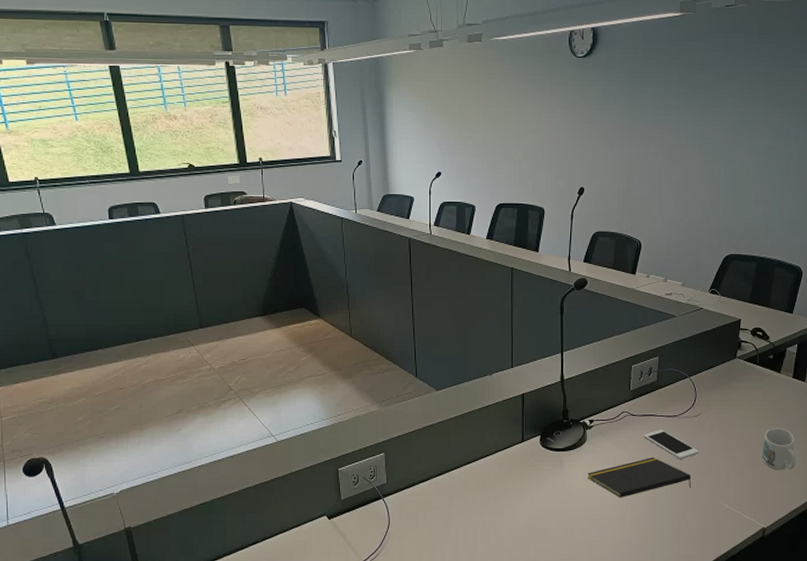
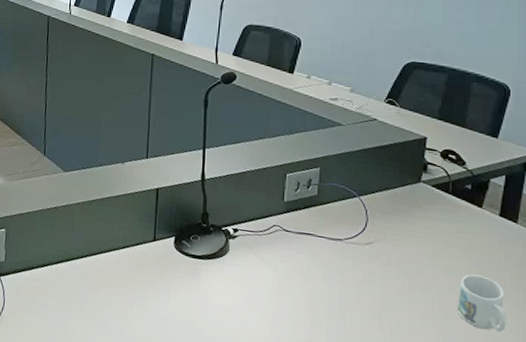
notepad: present [588,456,692,498] -> none [229,283,361,331]
cell phone: present [643,430,699,459] -> none [298,253,371,293]

